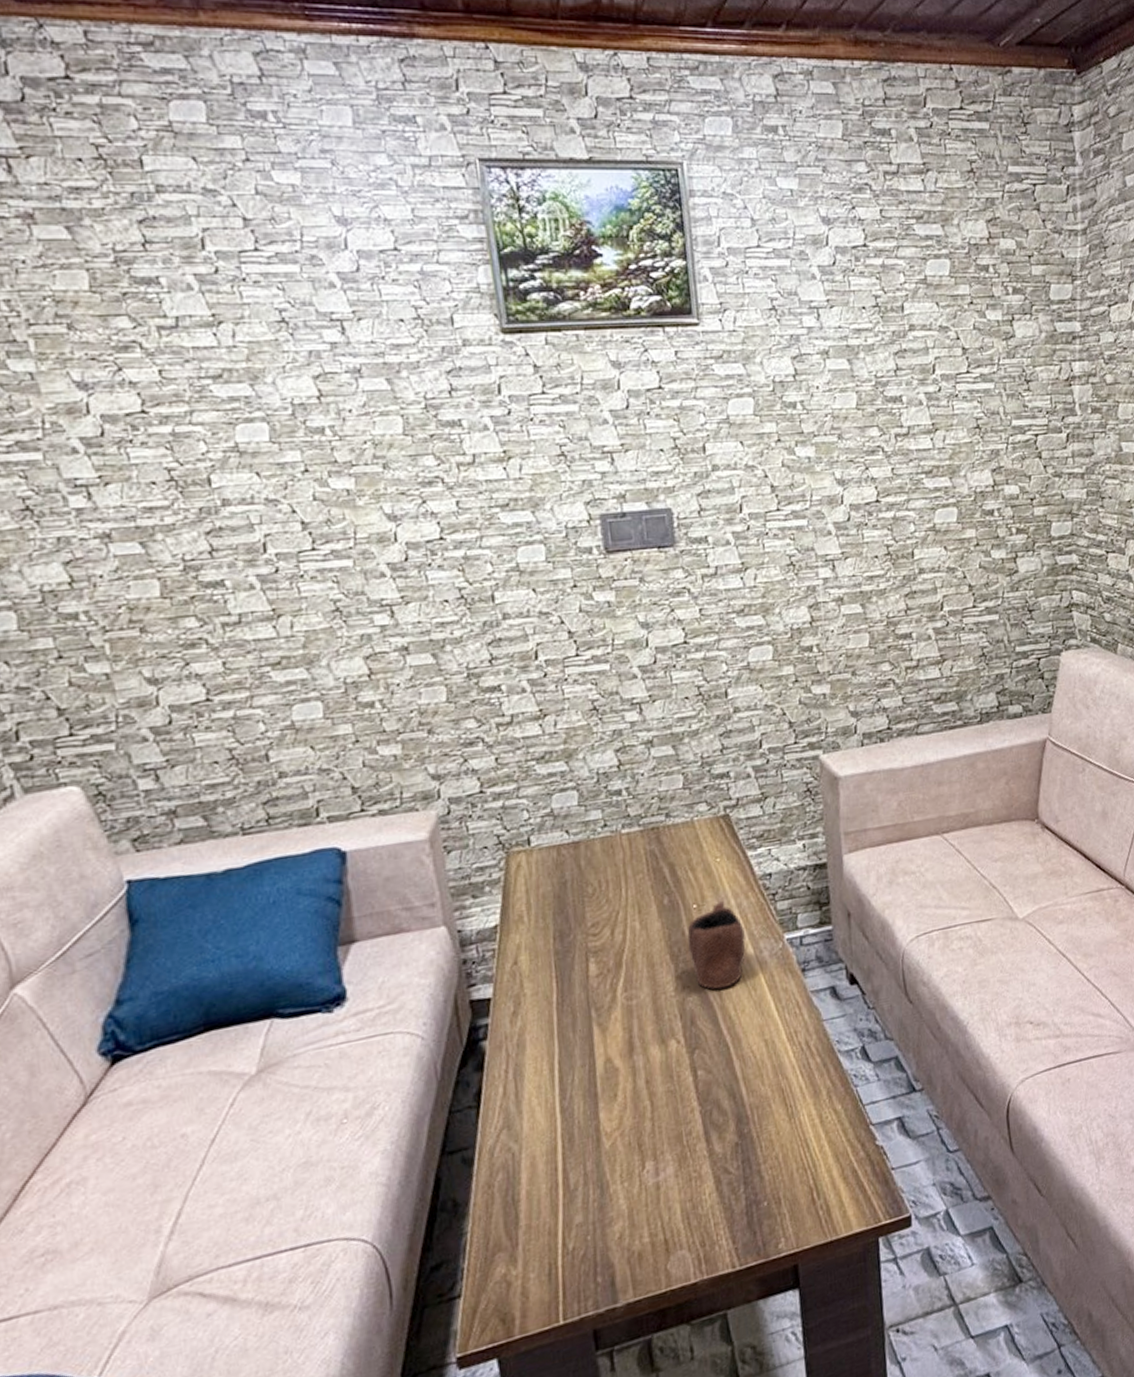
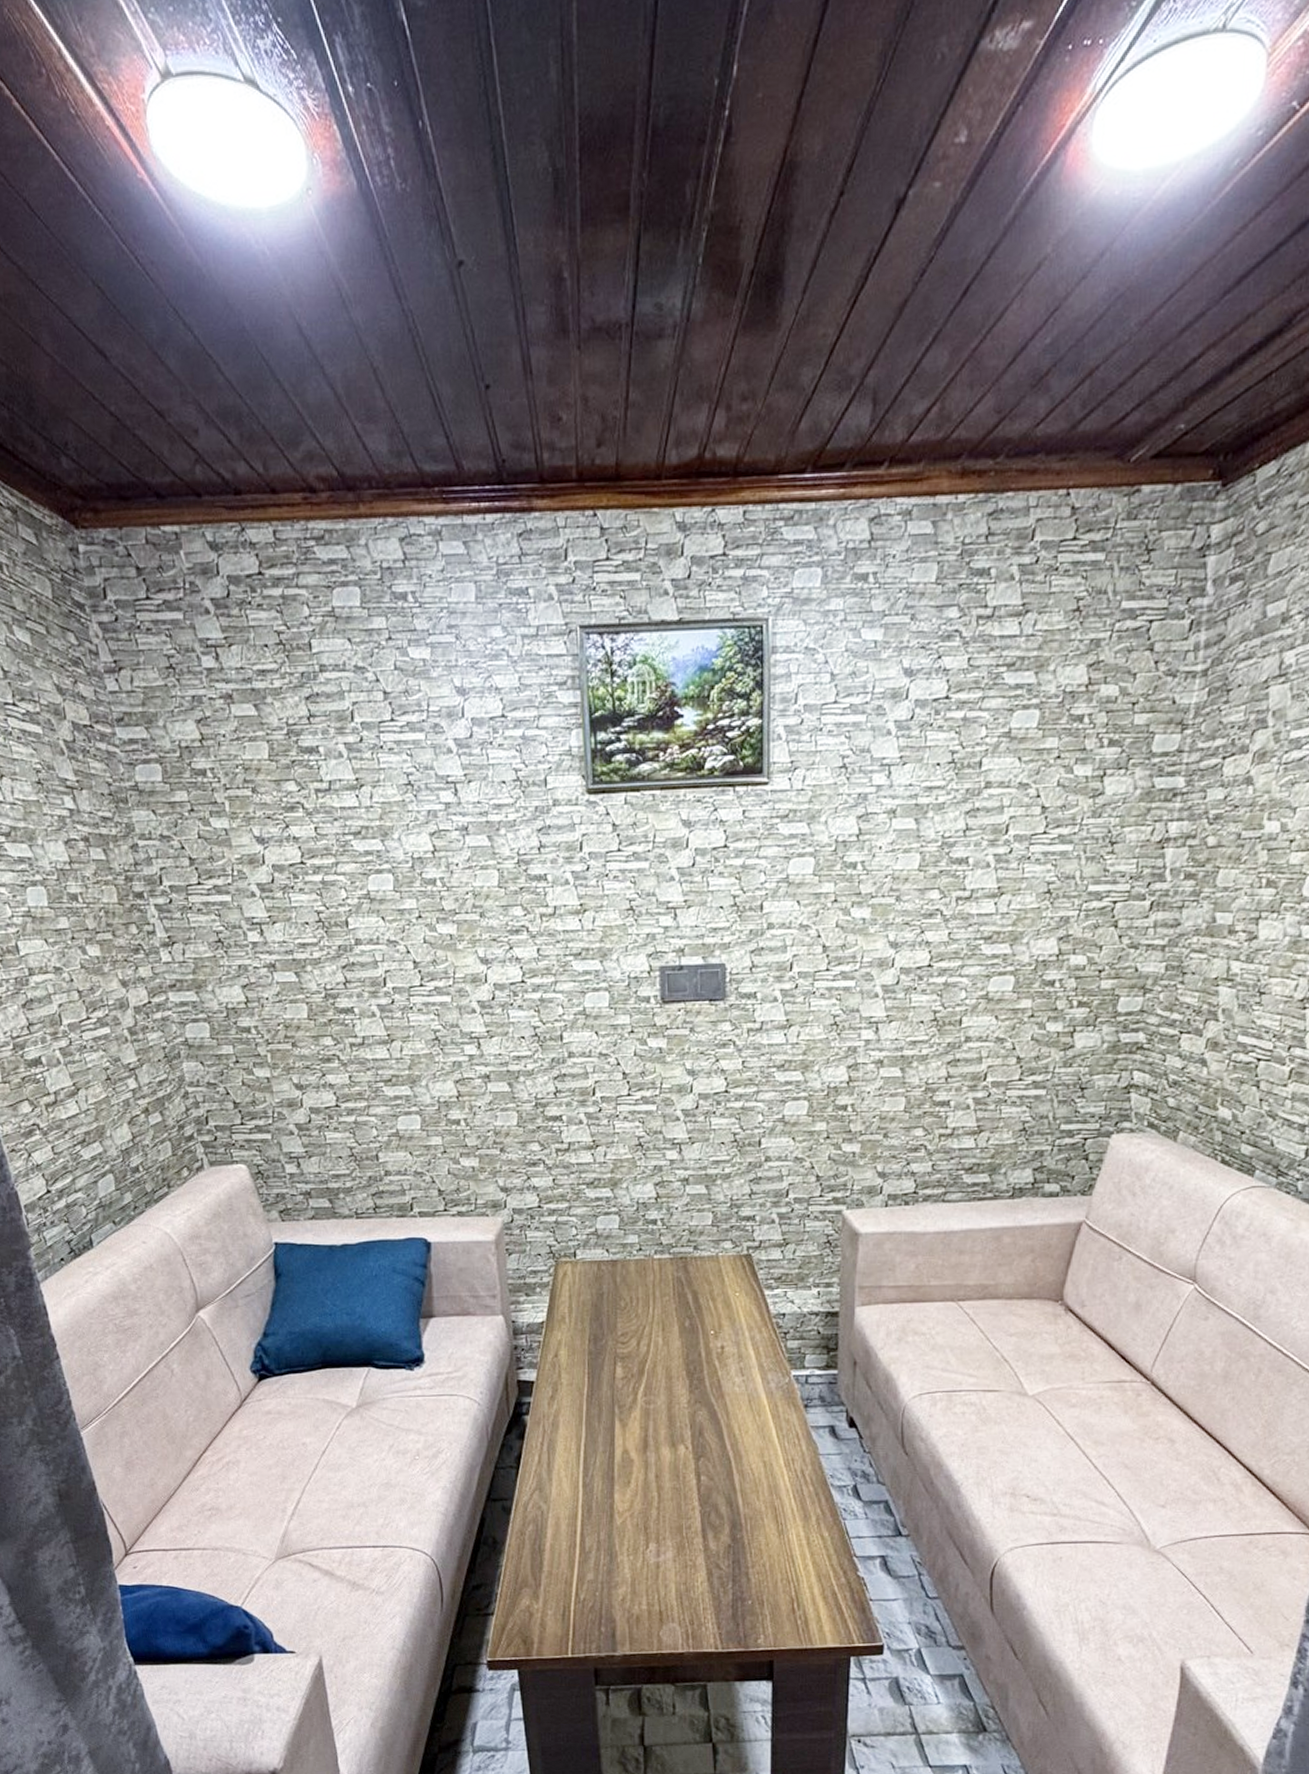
mug: present [686,901,746,989] -> none [702,1332,755,1409]

